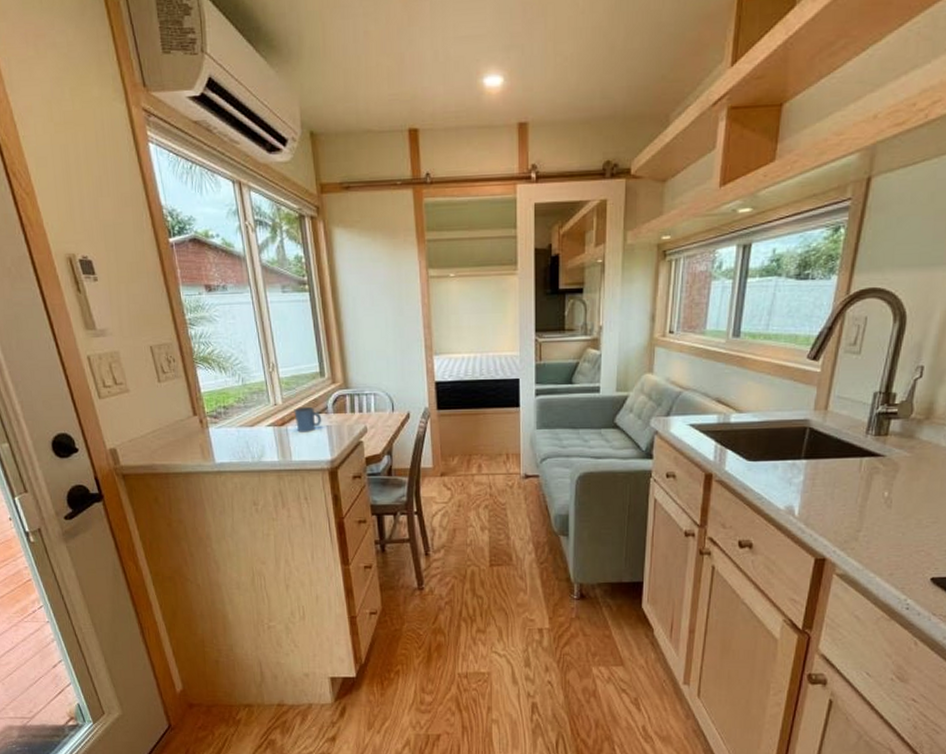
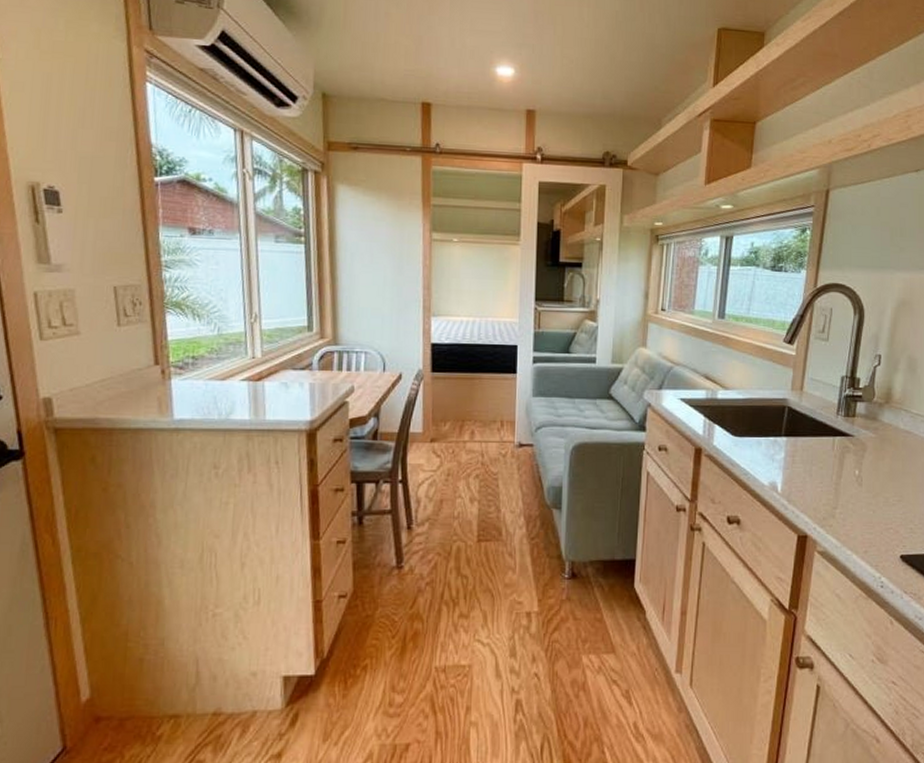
mug: present [294,407,322,432] -> none [274,362,305,389]

